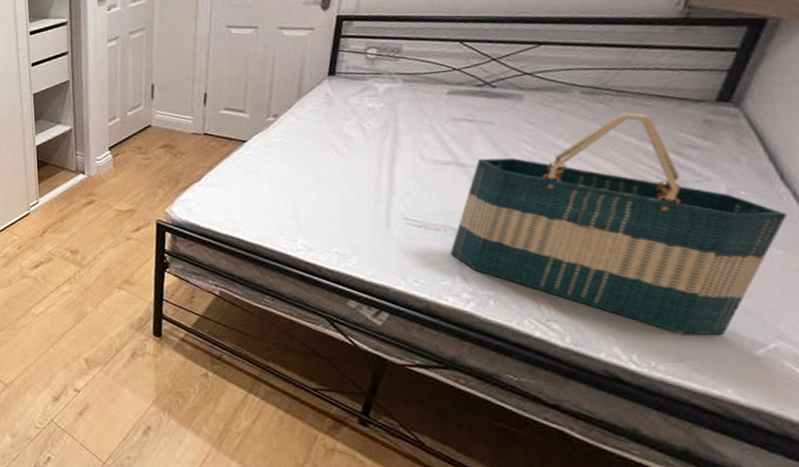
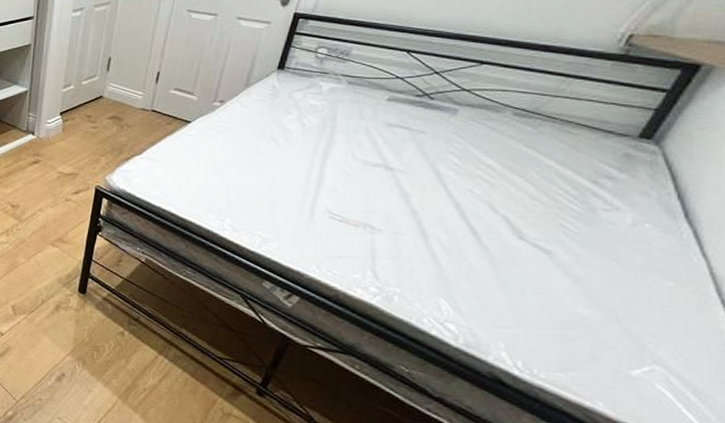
tote bag: present [450,112,788,336] -> none [365,138,685,354]

